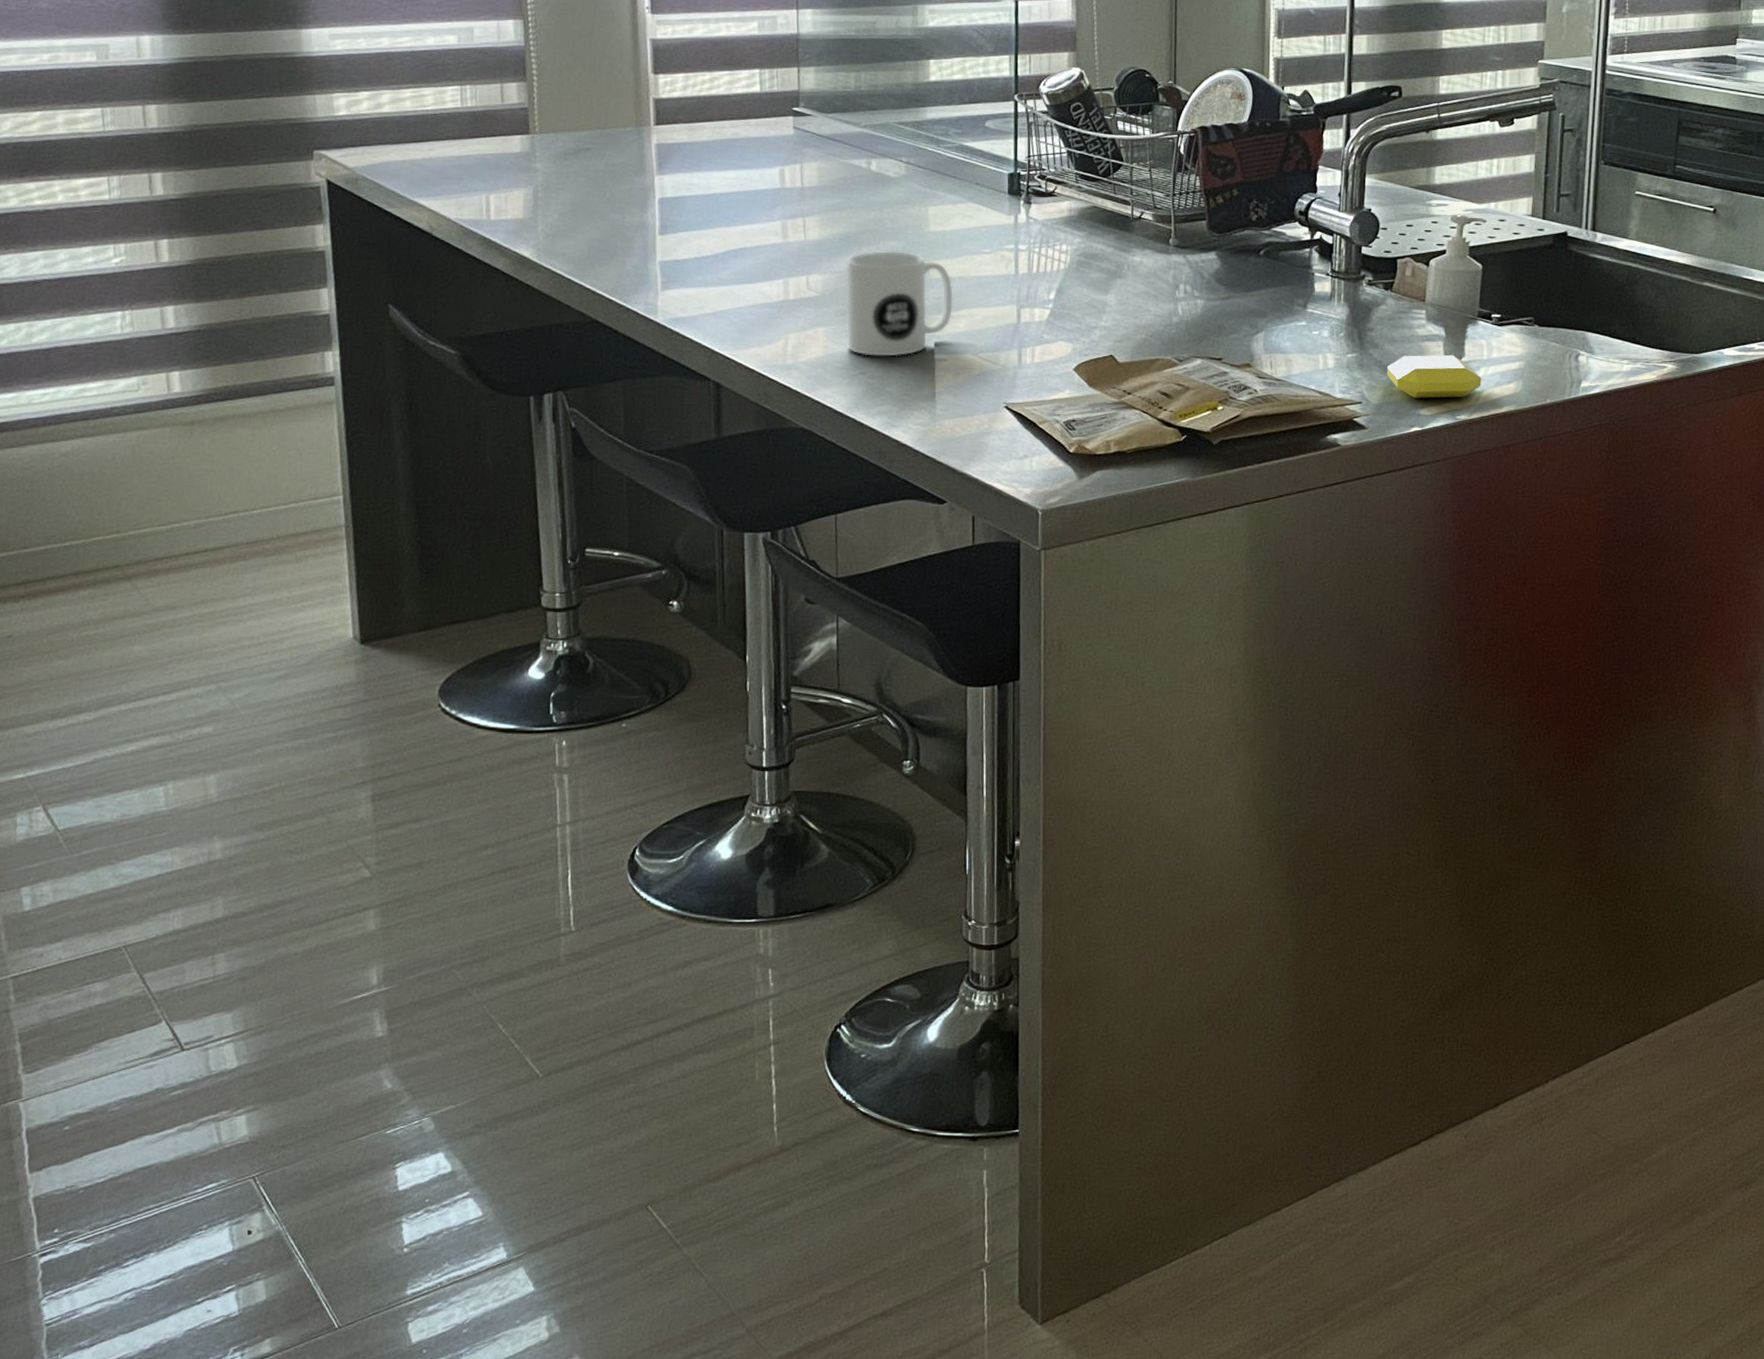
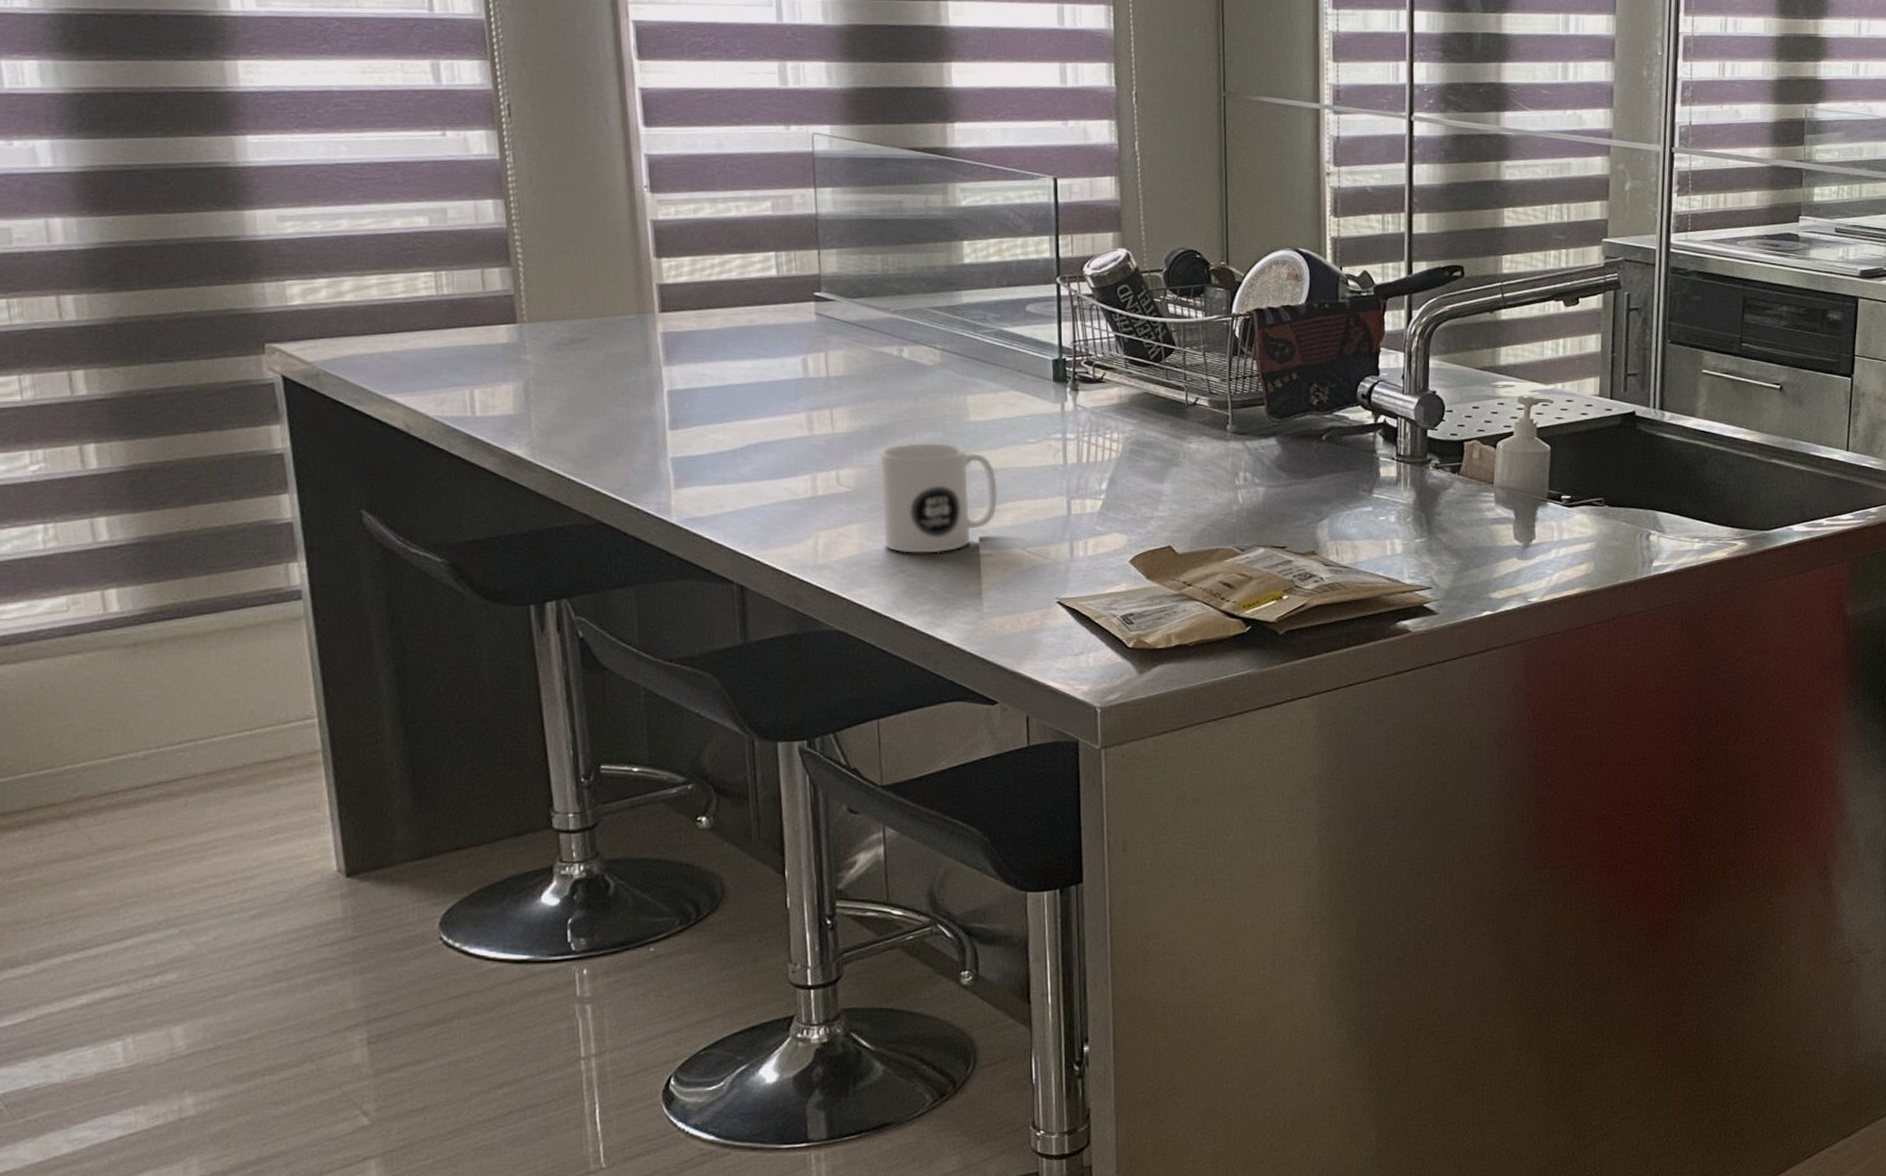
soap bar: present [1386,354,1481,398] -> none [1456,537,1553,582]

